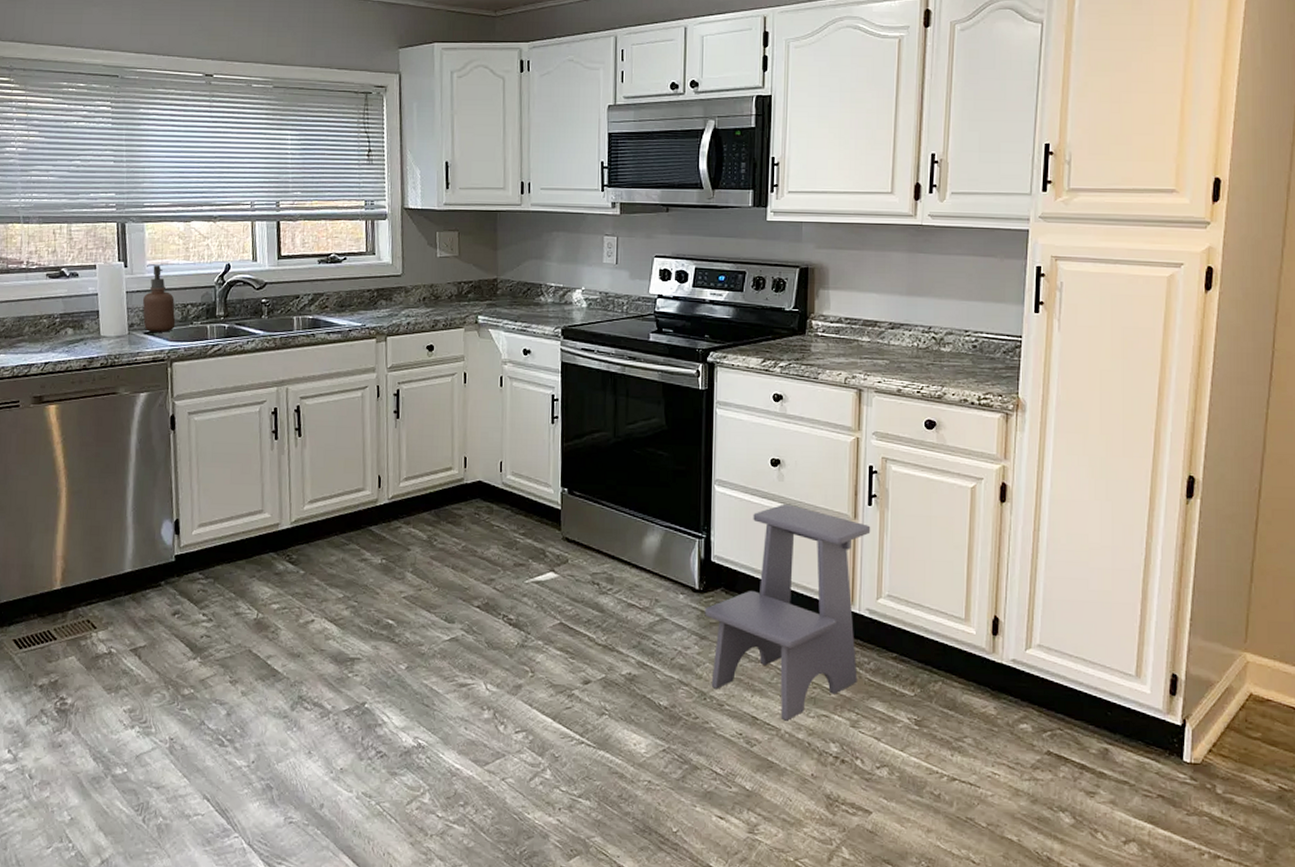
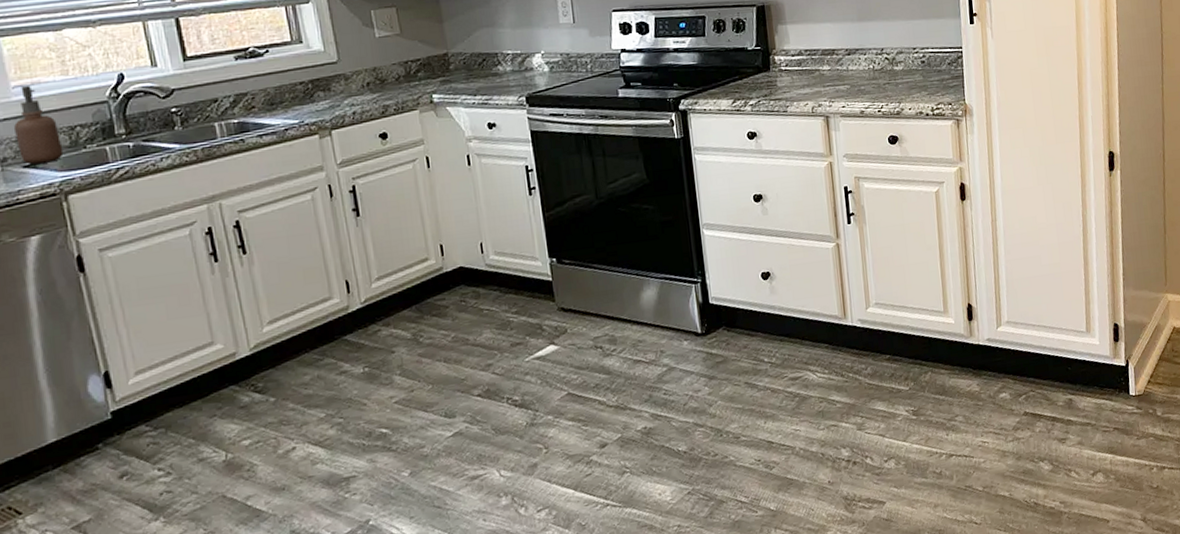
step stool: present [704,504,871,721] -> none [709,235,858,439]

